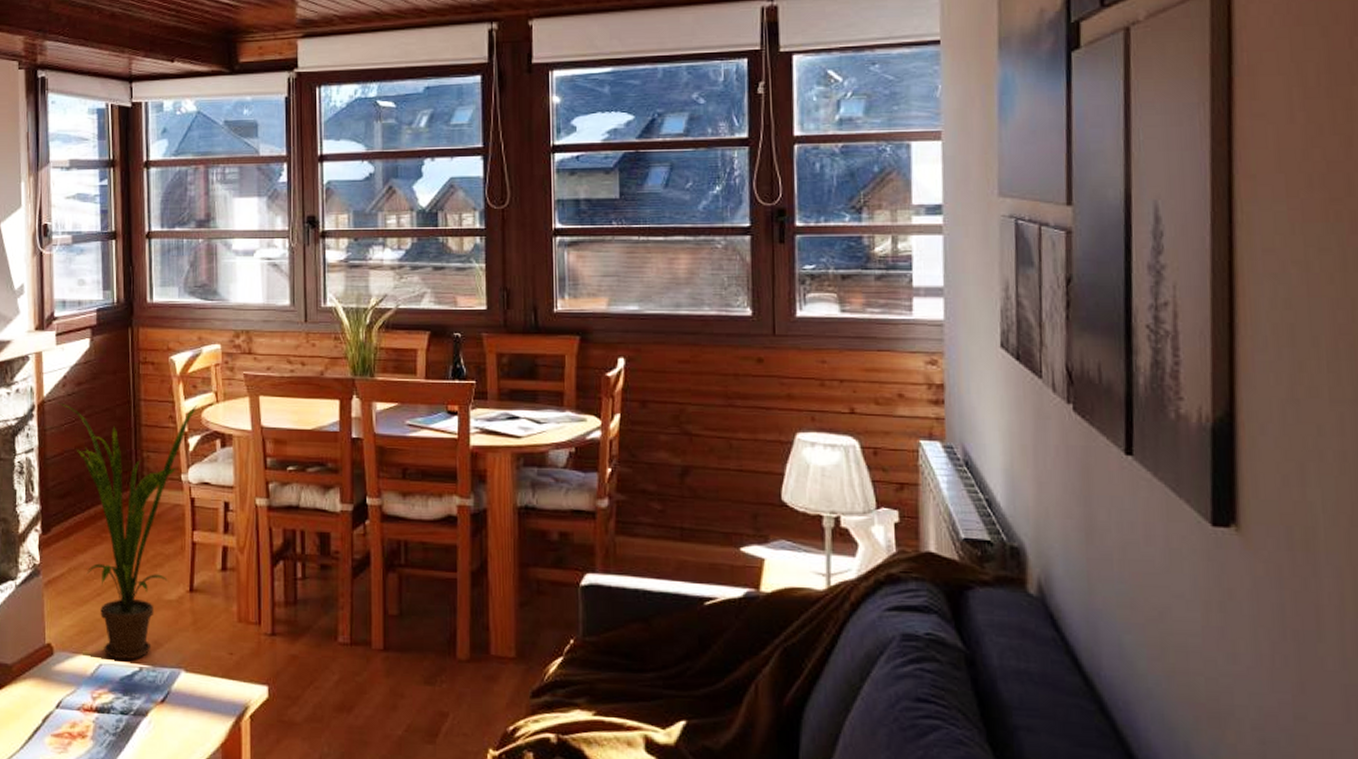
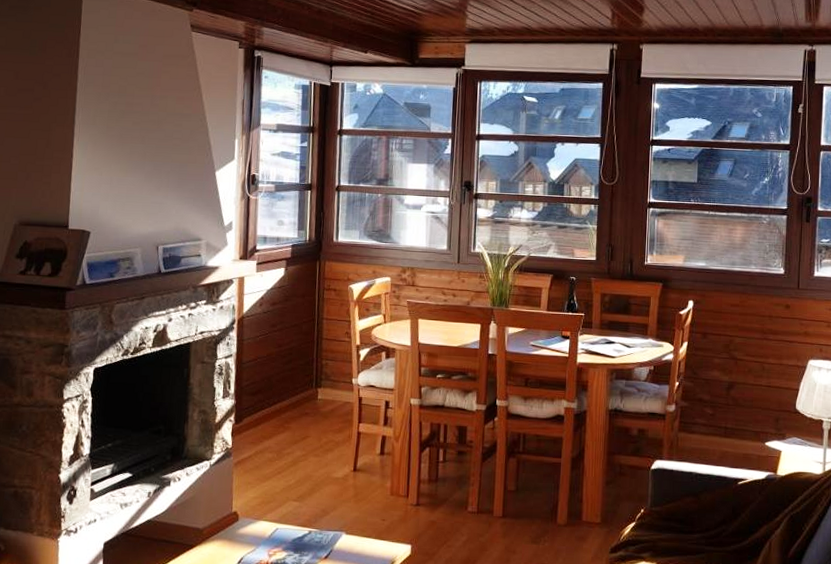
house plant: present [58,402,198,660] -> none [255,318,369,525]

